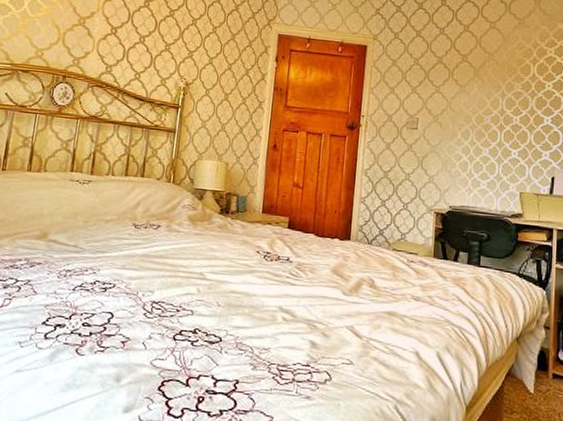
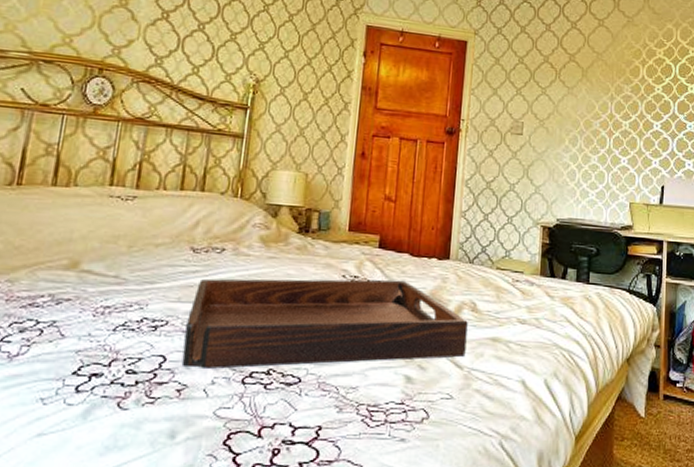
serving tray: none [125,250,367,328] -> present [181,278,468,370]

